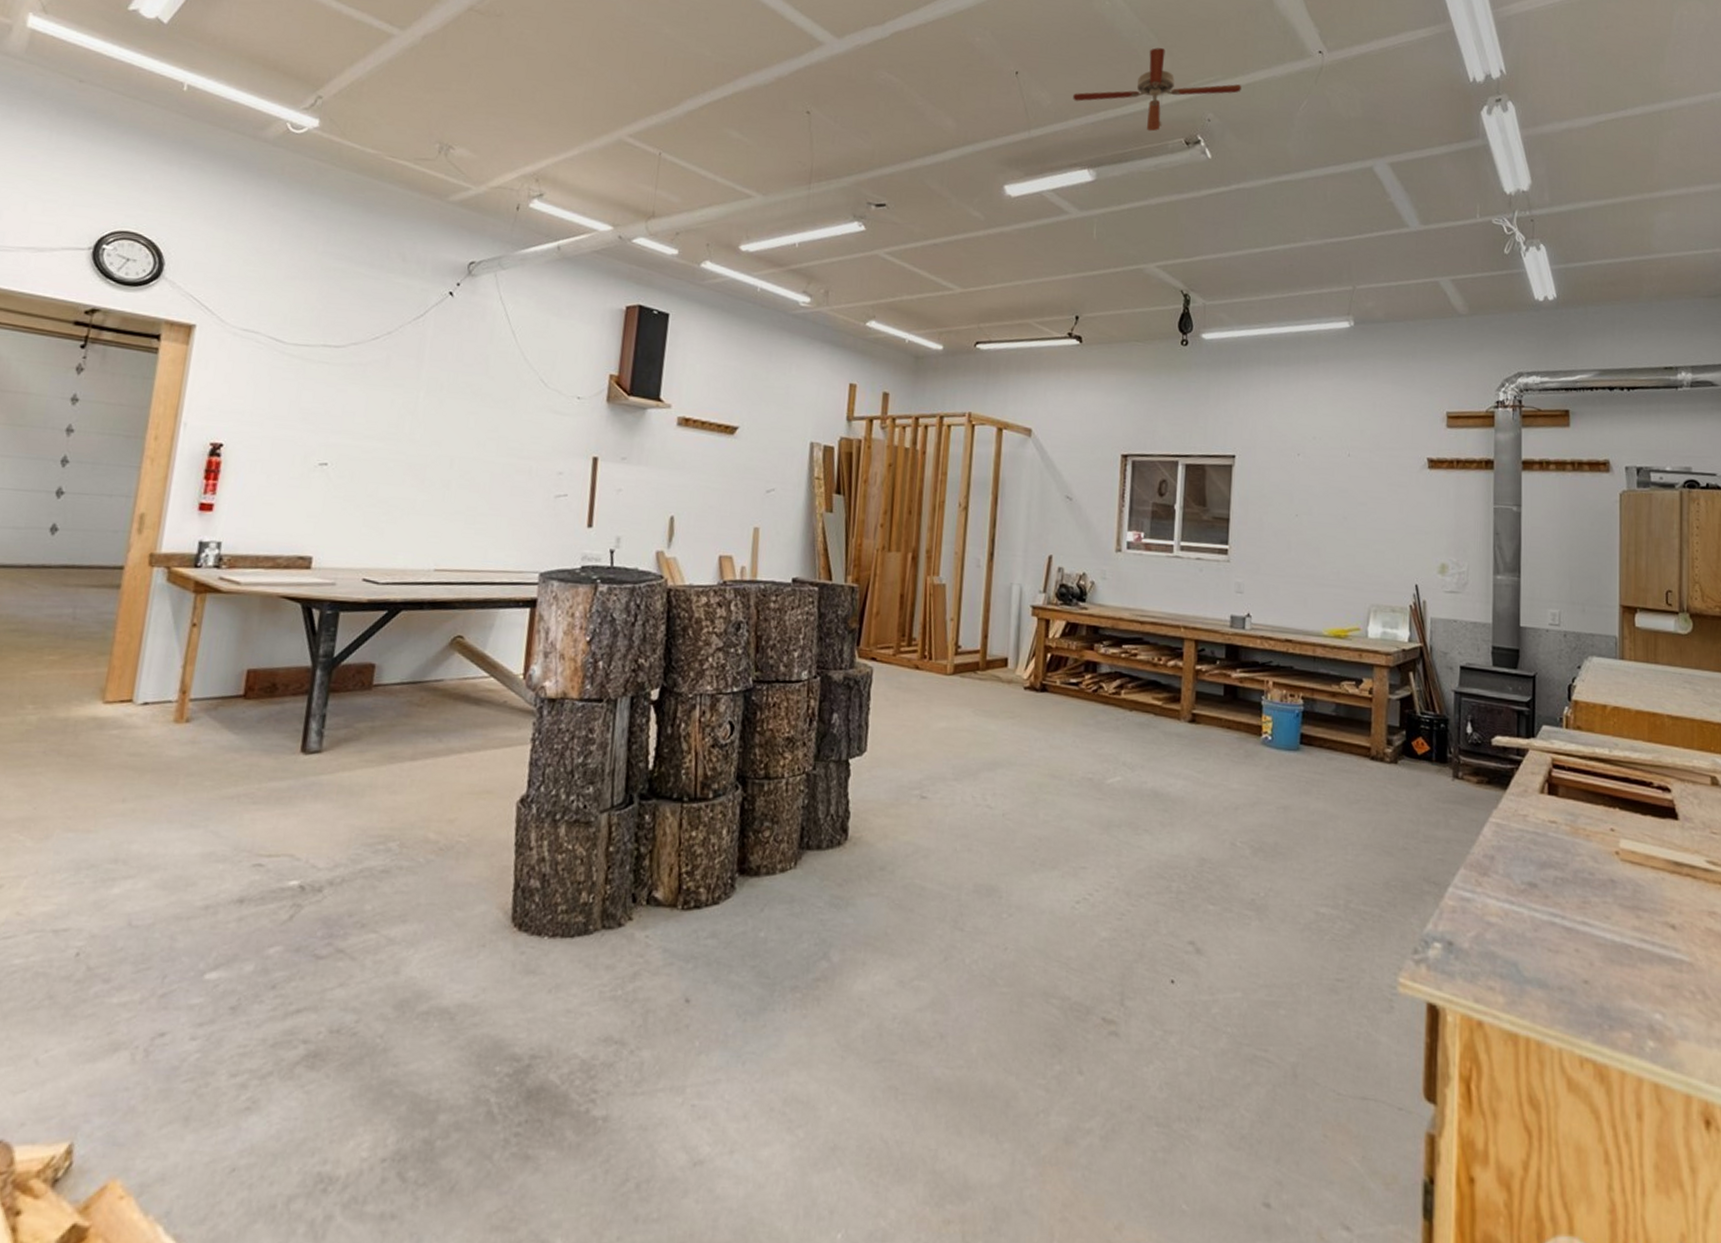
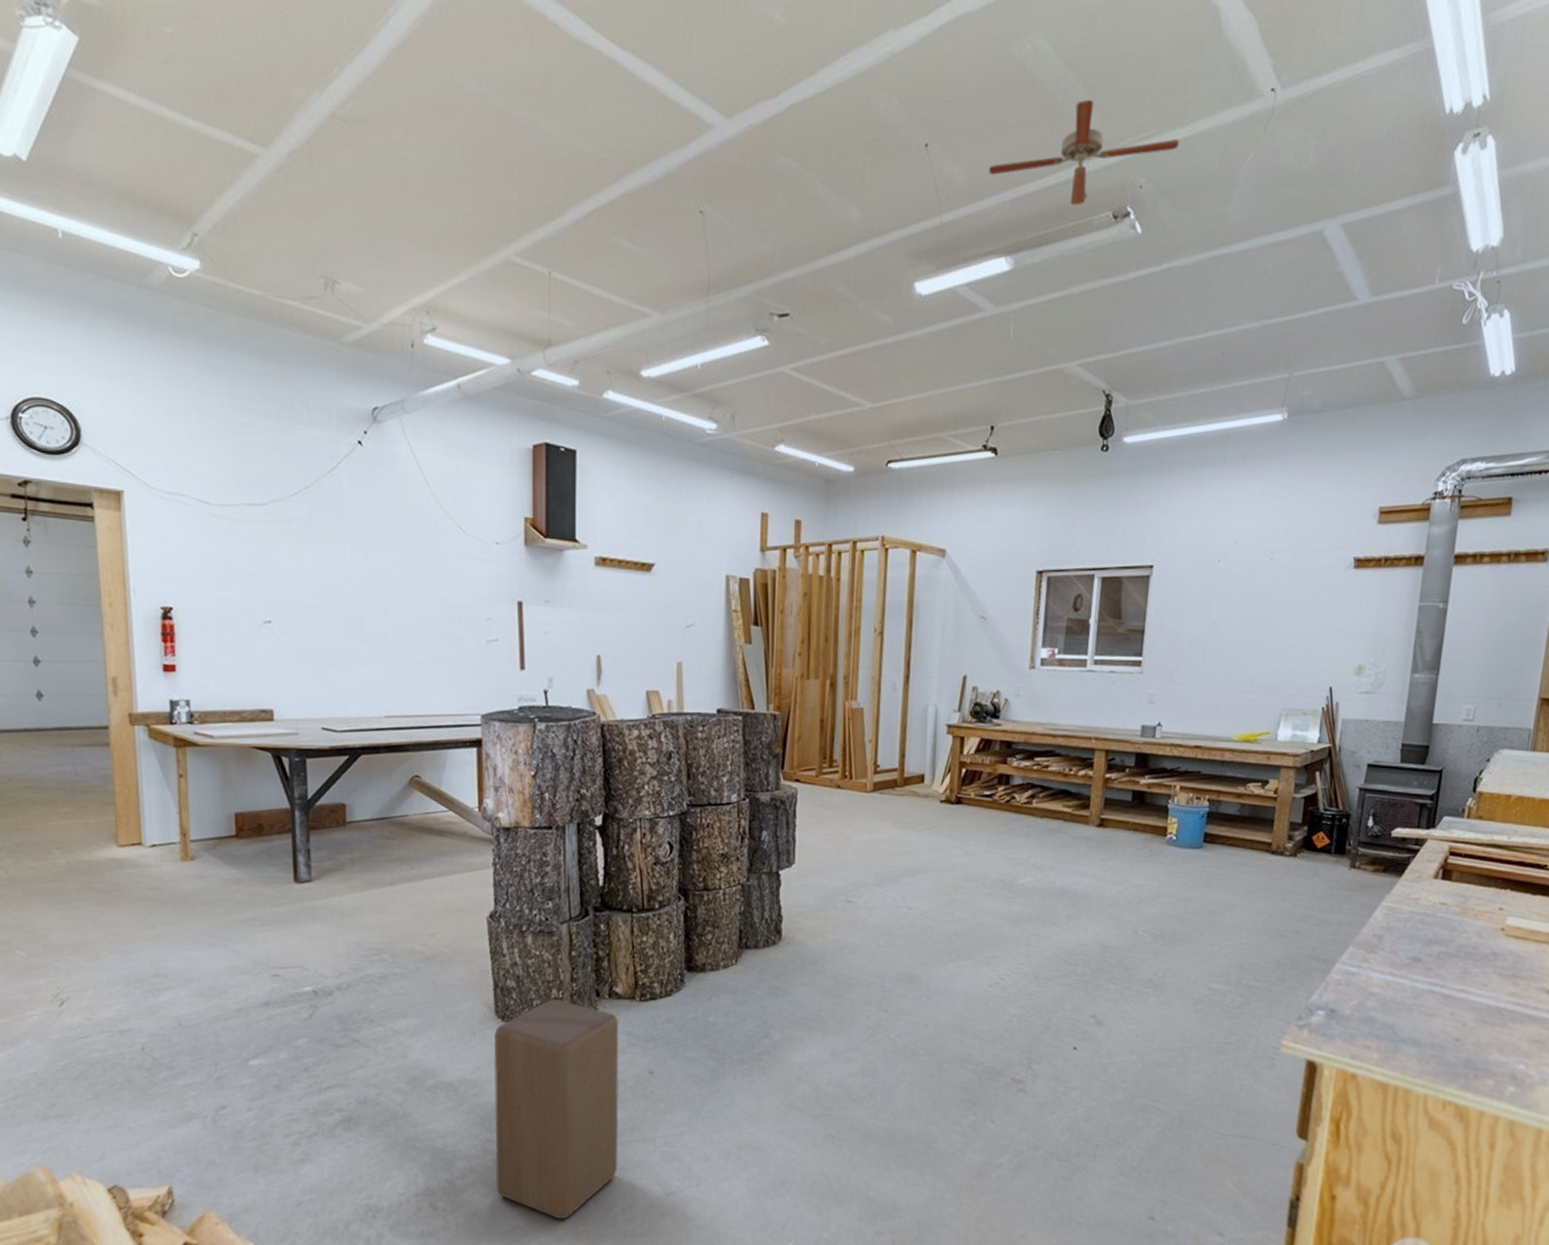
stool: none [483,905,655,1197] -> present [493,999,619,1220]

